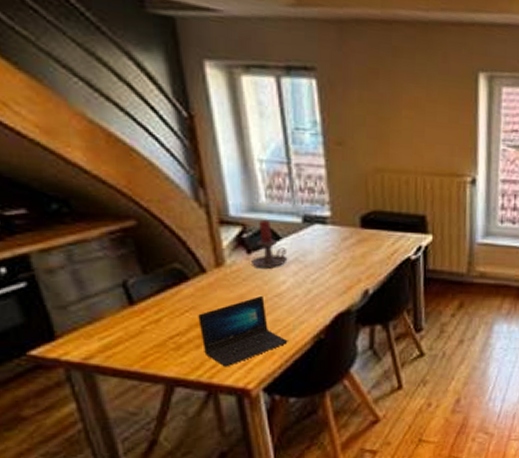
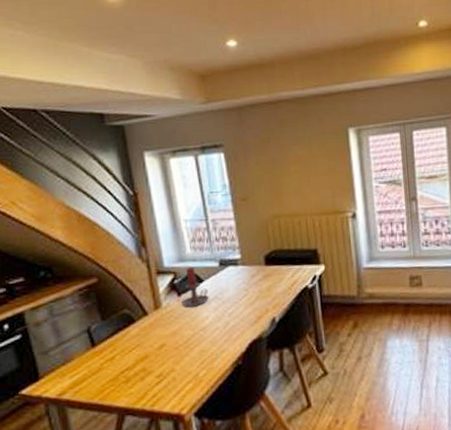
laptop: present [198,295,288,367] -> none [142,330,213,396]

